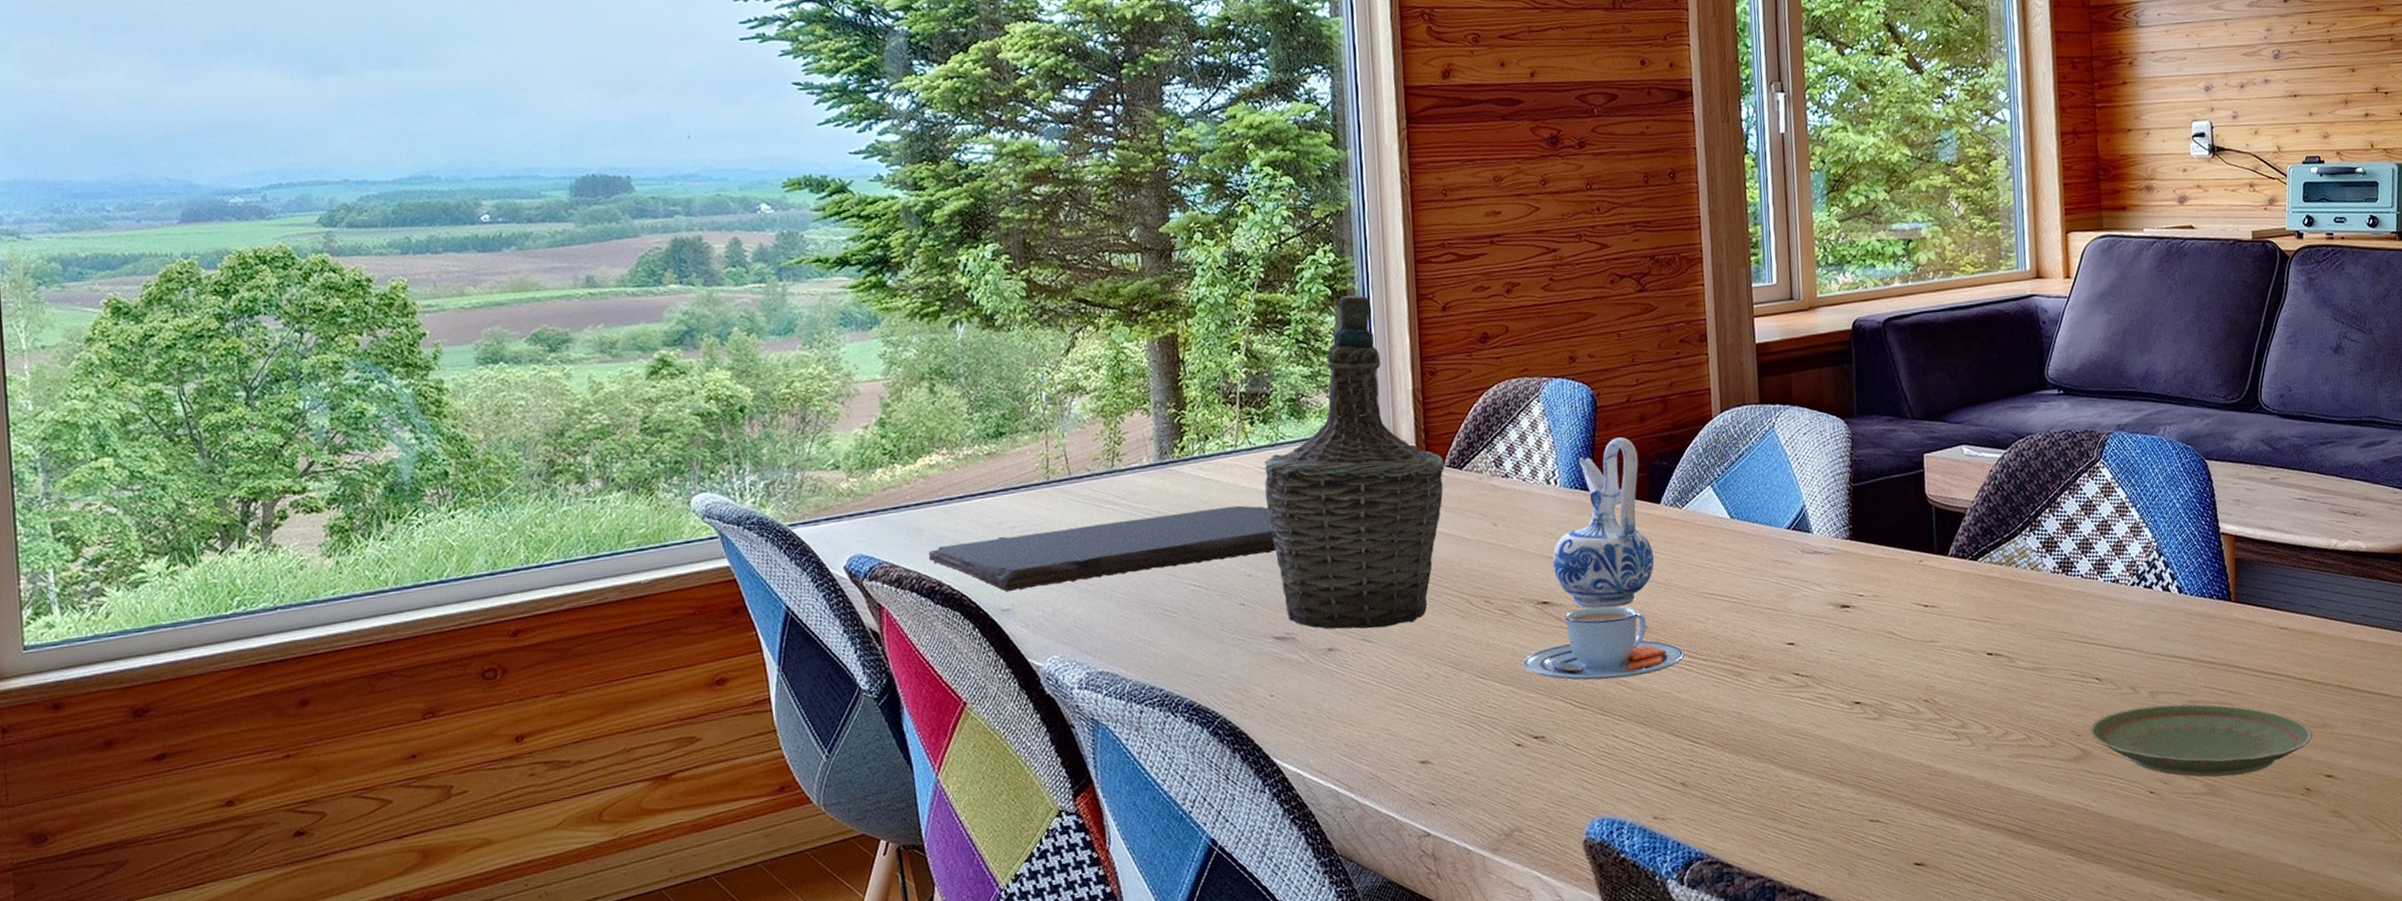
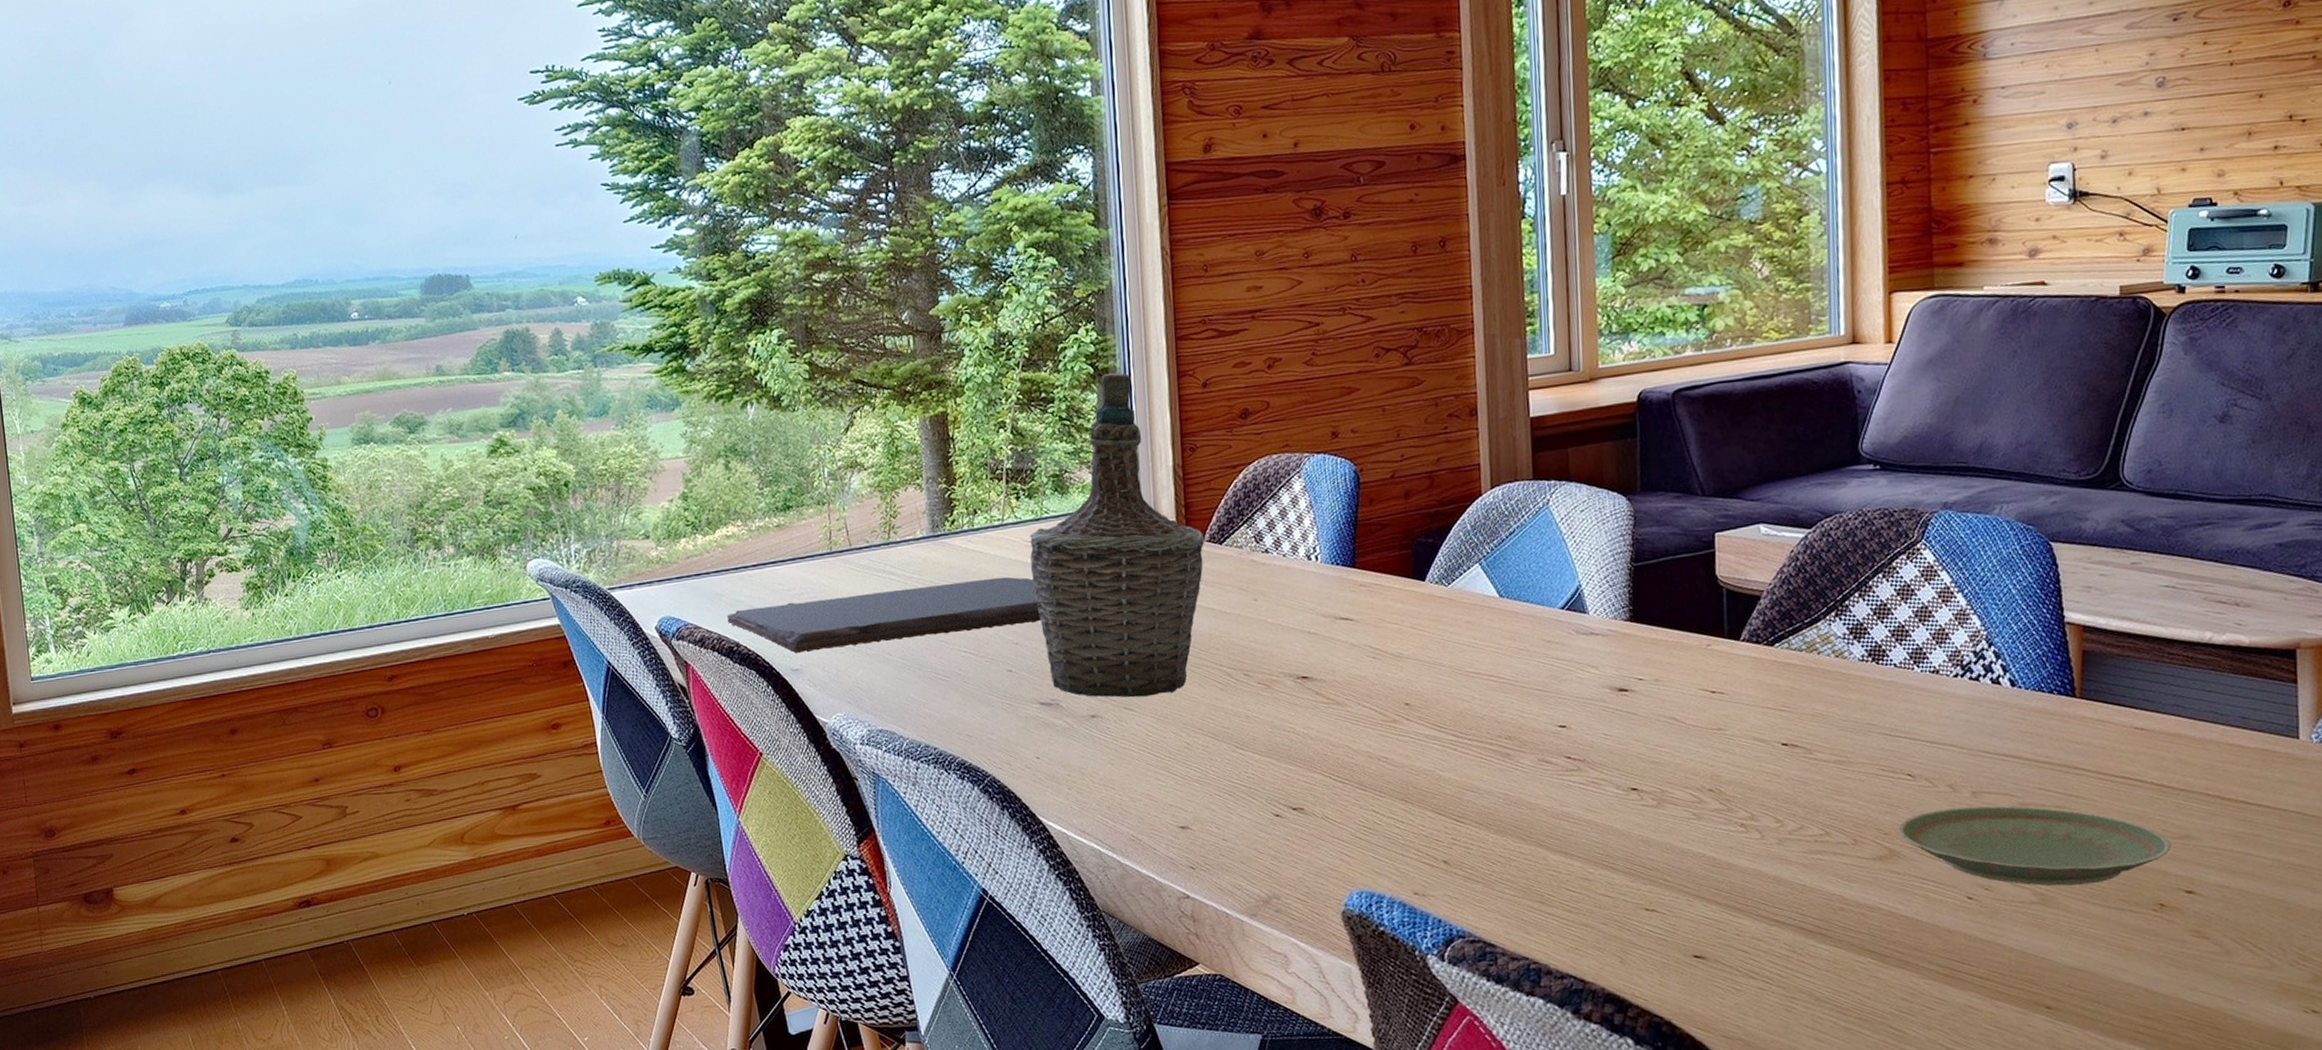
teacup: present [1522,606,1685,681] -> none [1281,682,1449,756]
ceramic pitcher: present [1553,437,1654,609] -> none [1313,513,1418,685]

